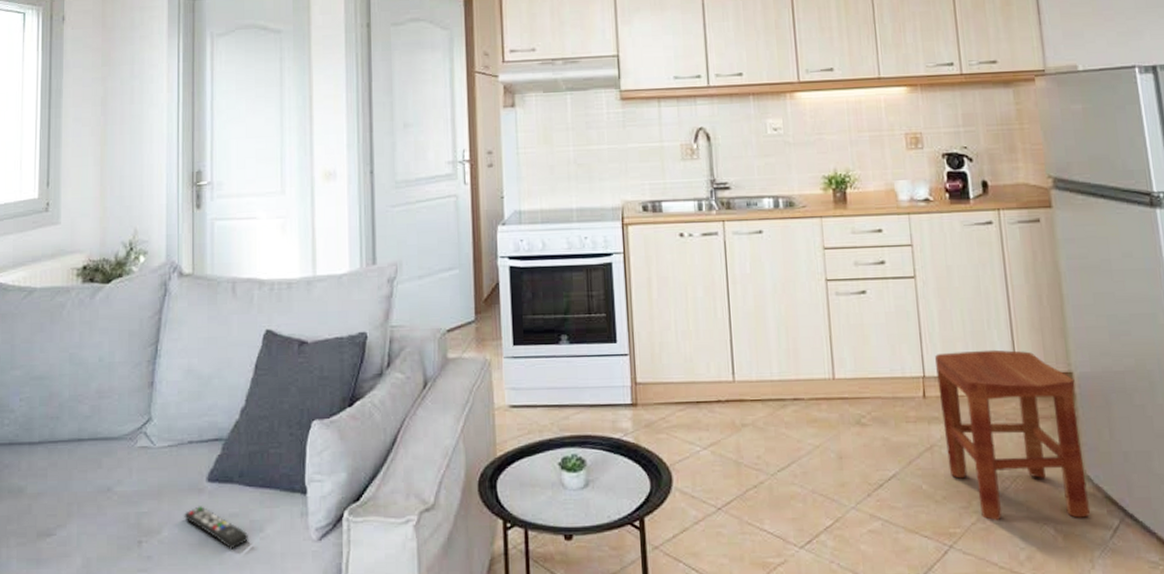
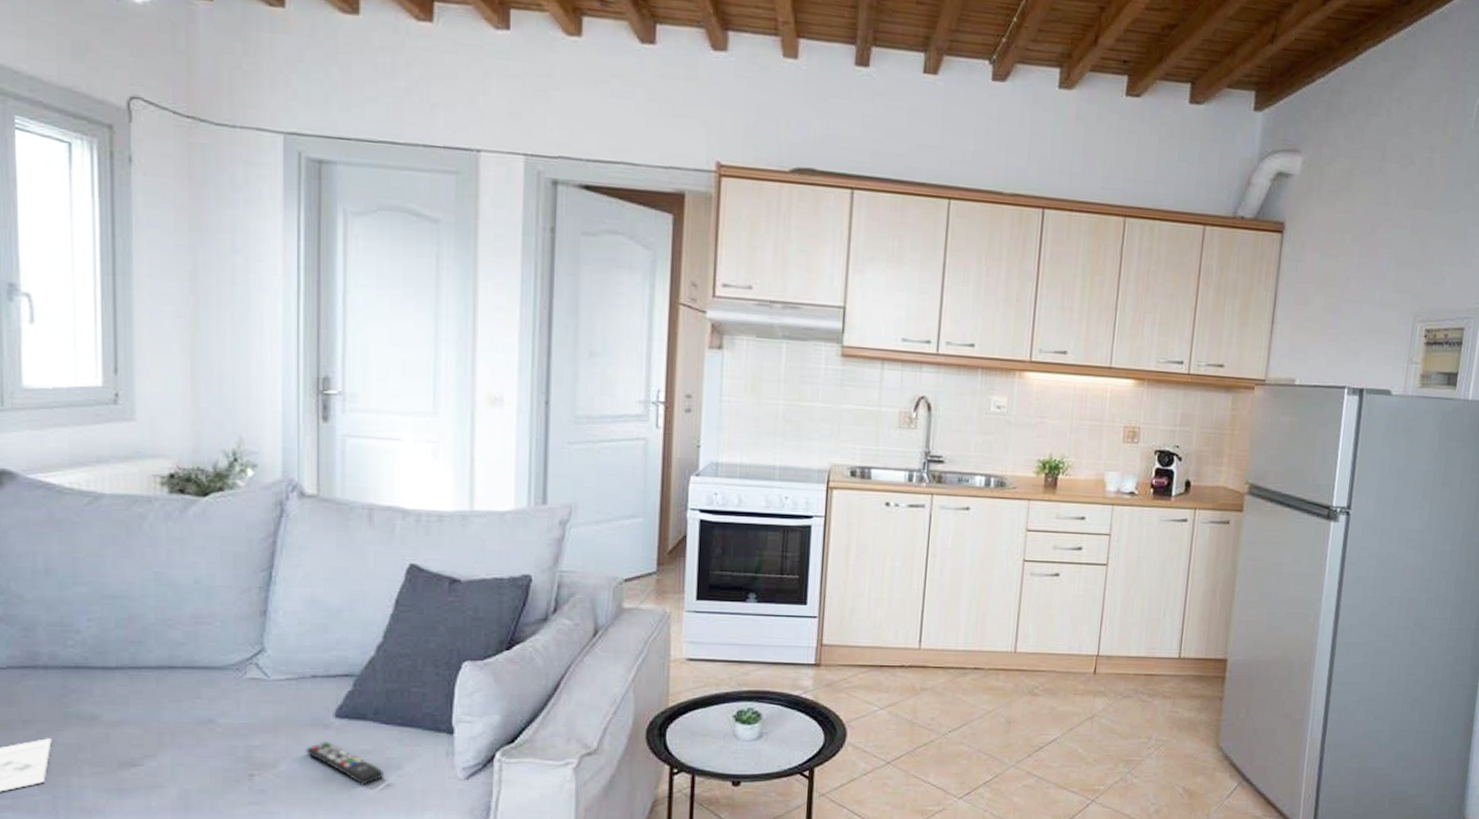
stool: present [935,349,1090,521] -> none [1104,635,1228,781]

